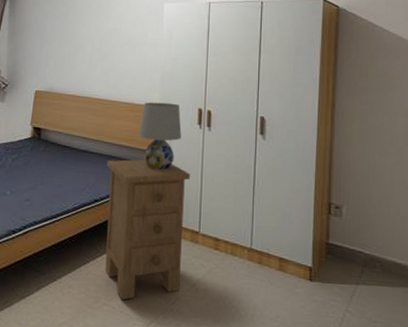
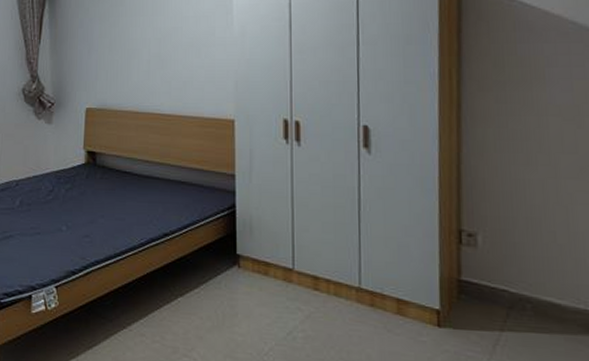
nightstand: present [105,159,191,301] -> none [176,184,279,351]
table lamp: present [139,102,182,170] -> none [212,114,264,196]

